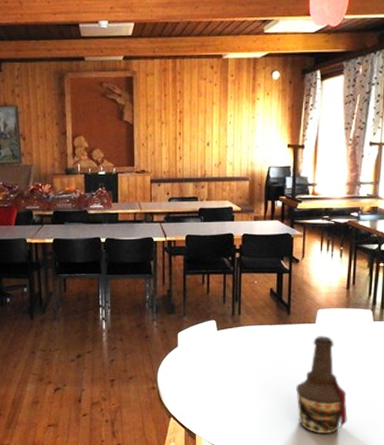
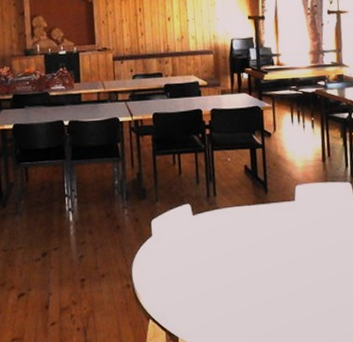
bottle: present [296,336,347,434] -> none [282,214,340,327]

